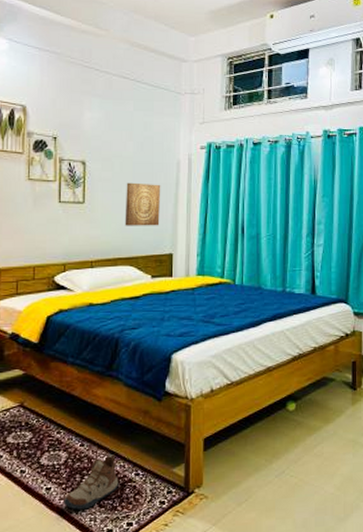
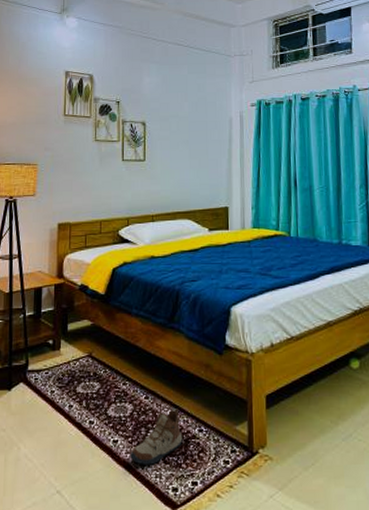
wall art: present [125,182,161,226] -> none [182,140,215,181]

